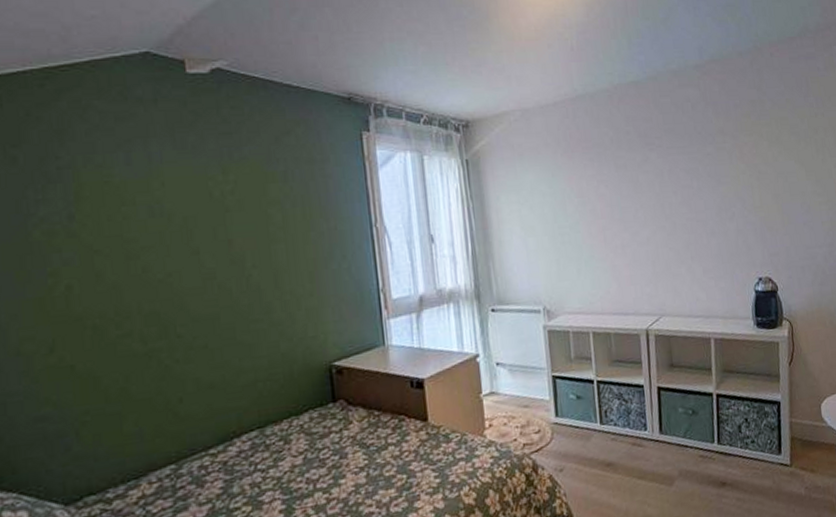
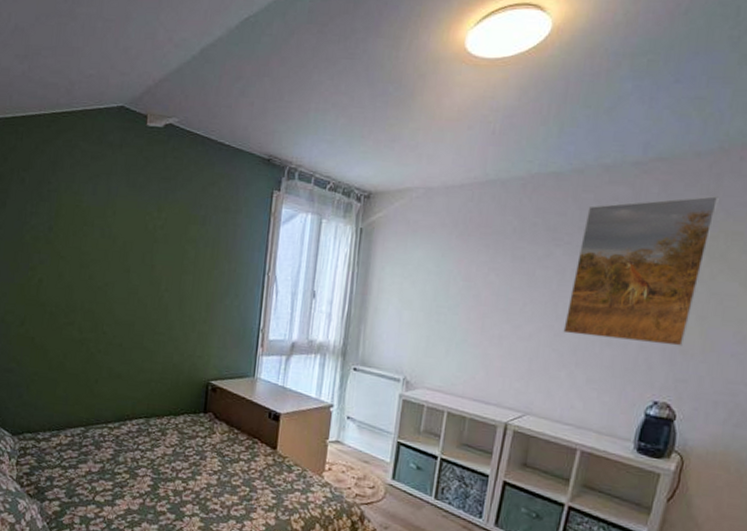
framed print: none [668,89,768,231] -> present [563,196,719,346]

